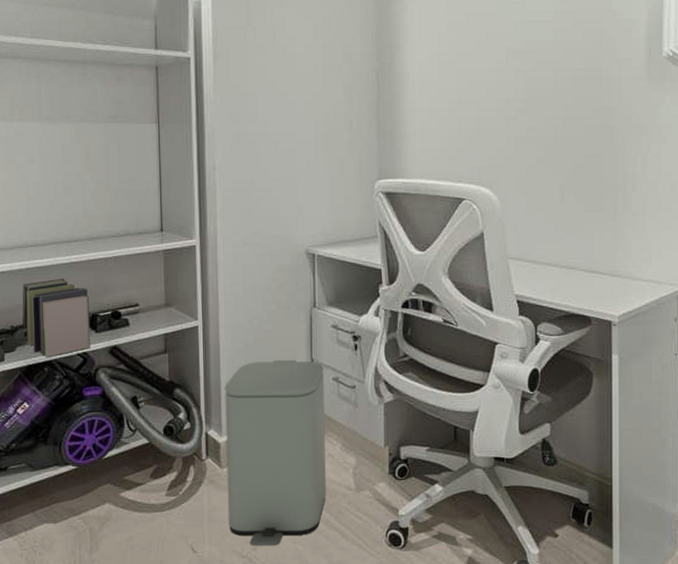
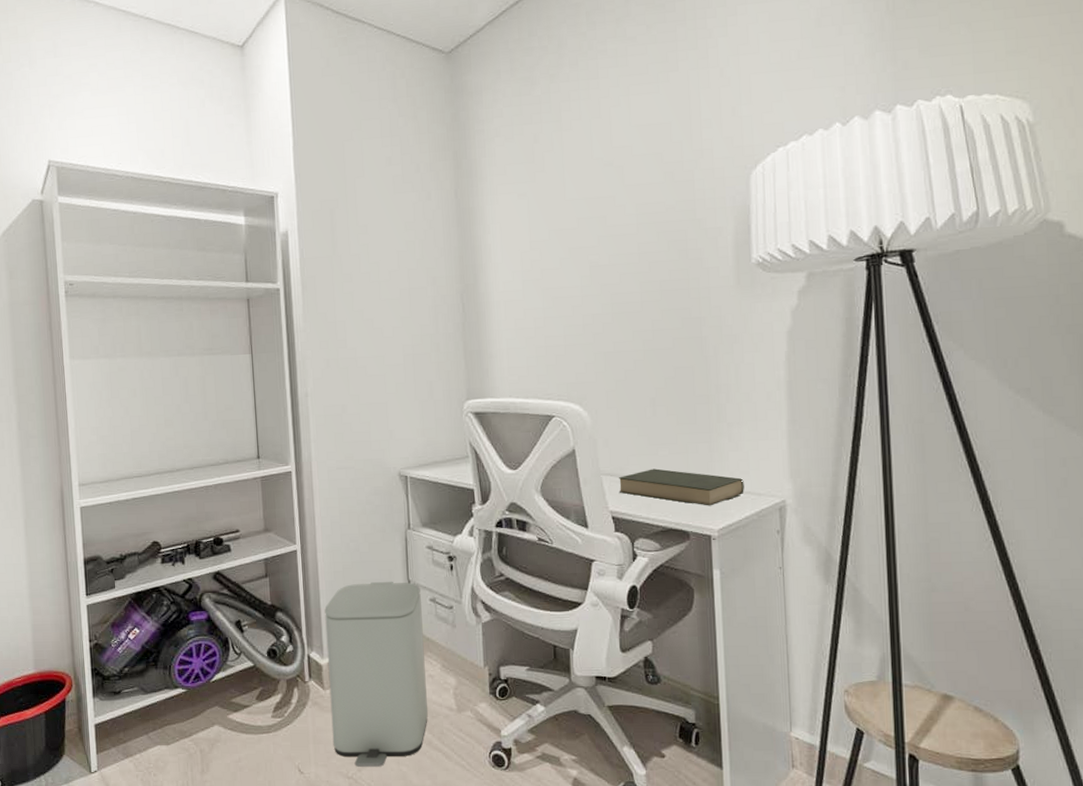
books: present [22,278,90,358] -> none [129,506,195,584]
book: none [525,254,645,293] -> present [619,468,744,506]

